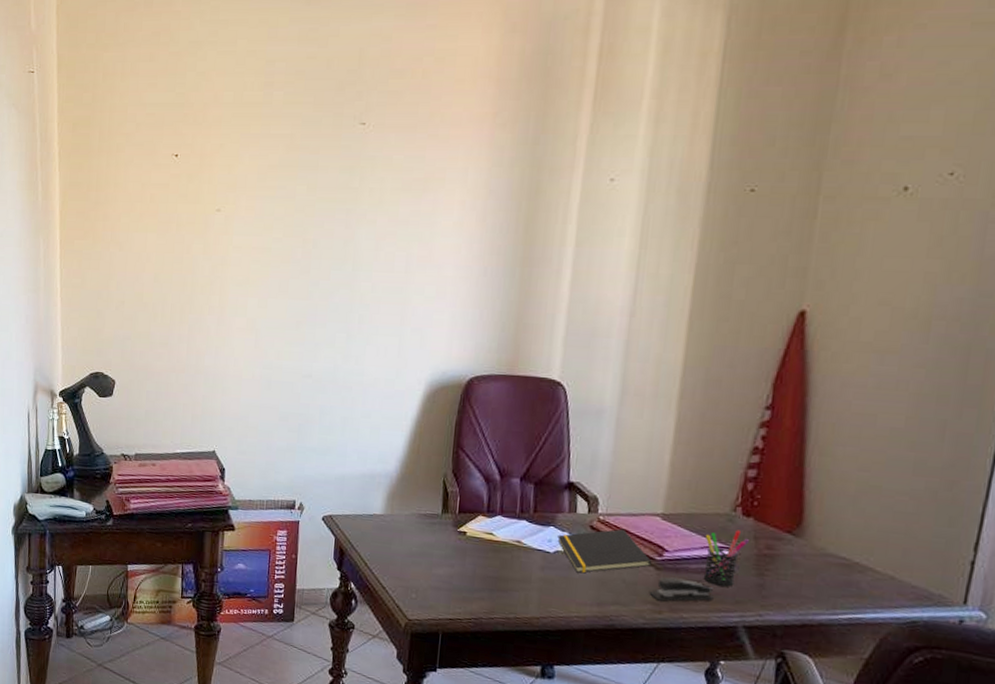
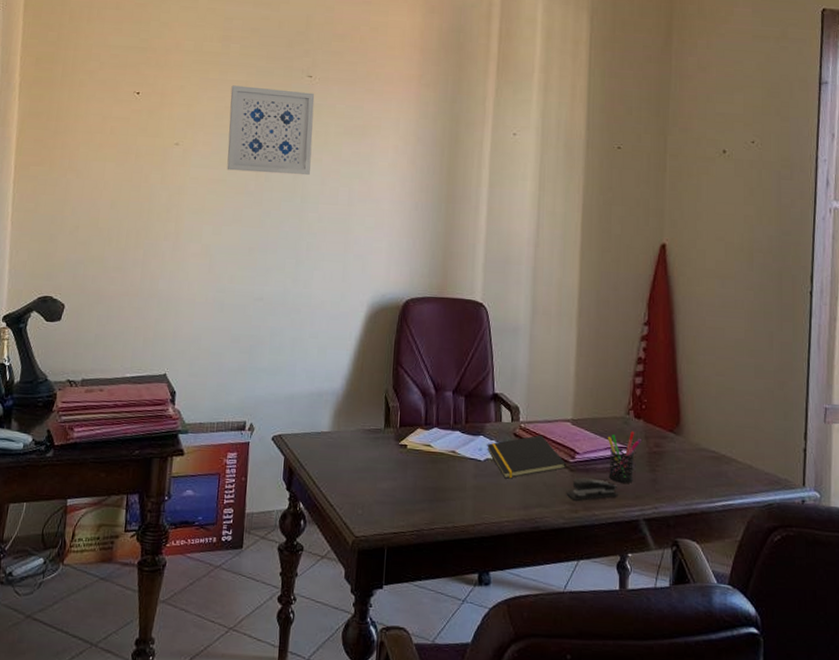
wall art: none [271,140,369,240] -> present [227,85,315,176]

